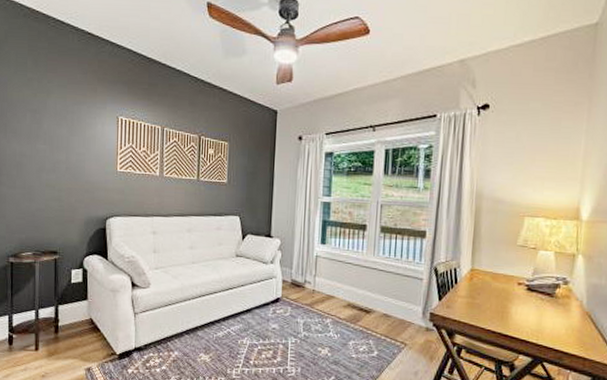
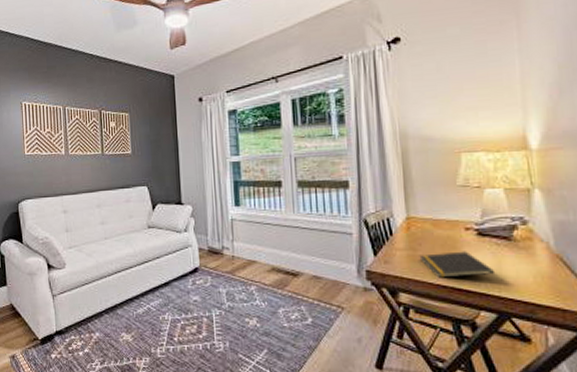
notepad: none [476,302,537,325] -> present [419,251,496,278]

